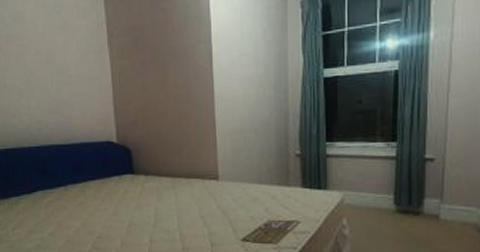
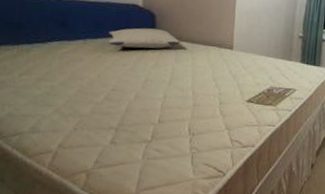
pillow: none [87,166,160,190] -> present [108,28,180,49]

